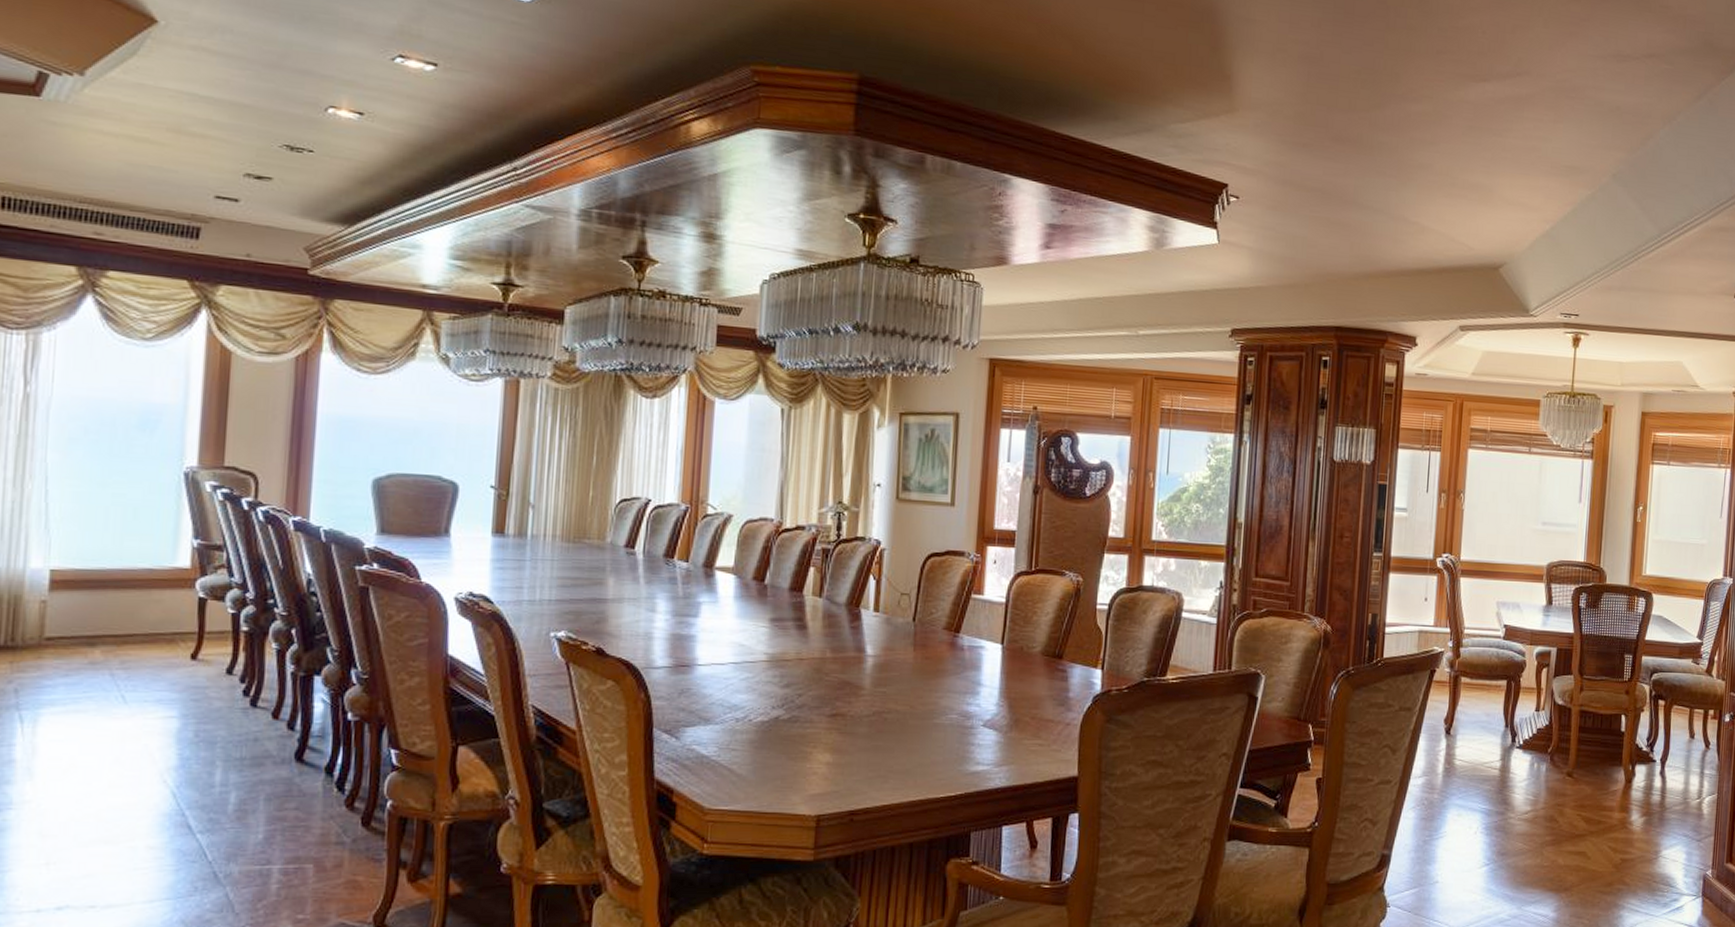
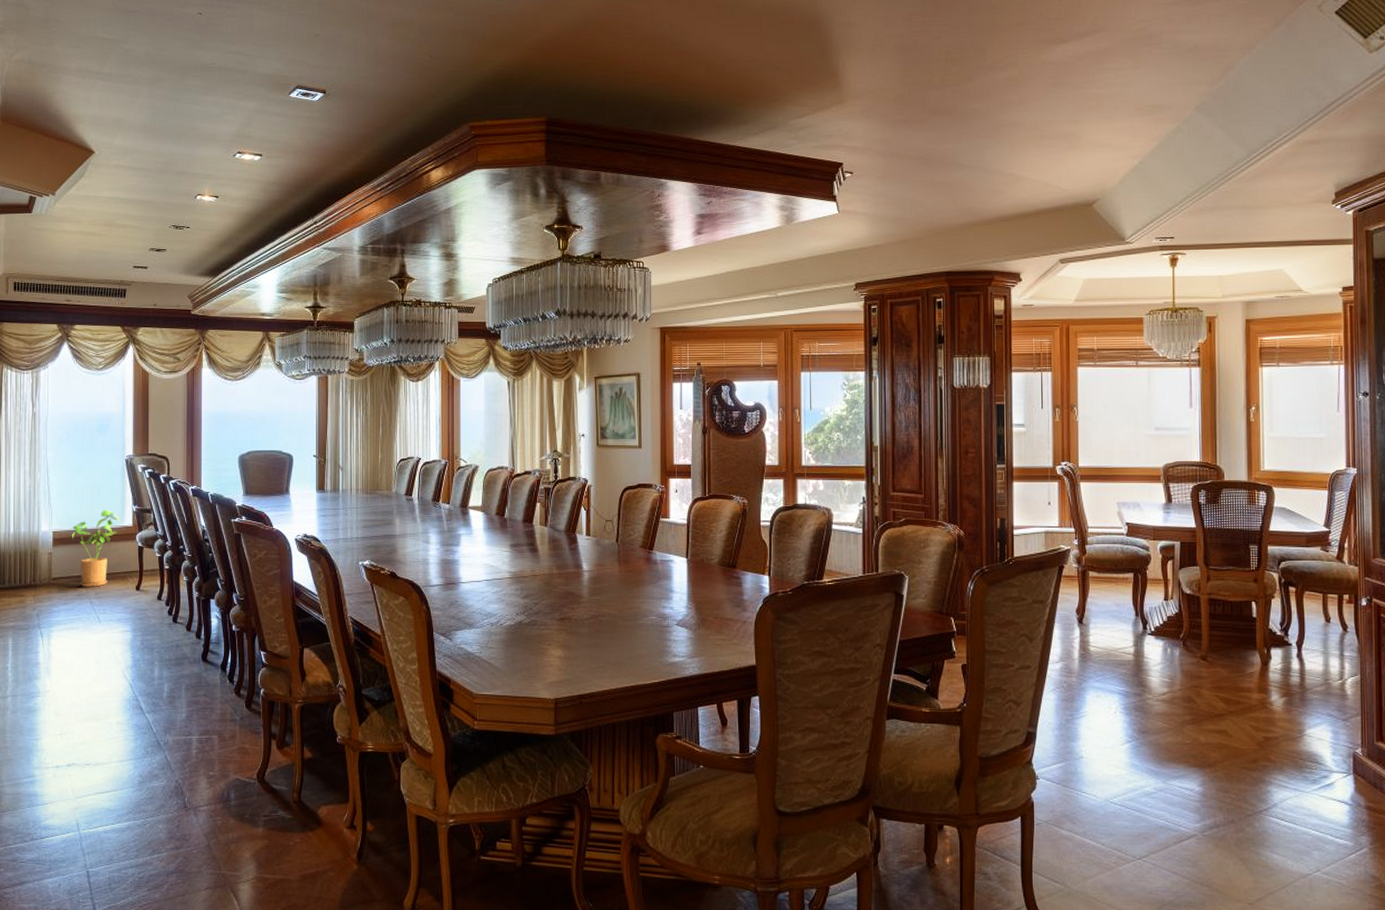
house plant: none [82,542,171,653] -> present [71,509,121,587]

